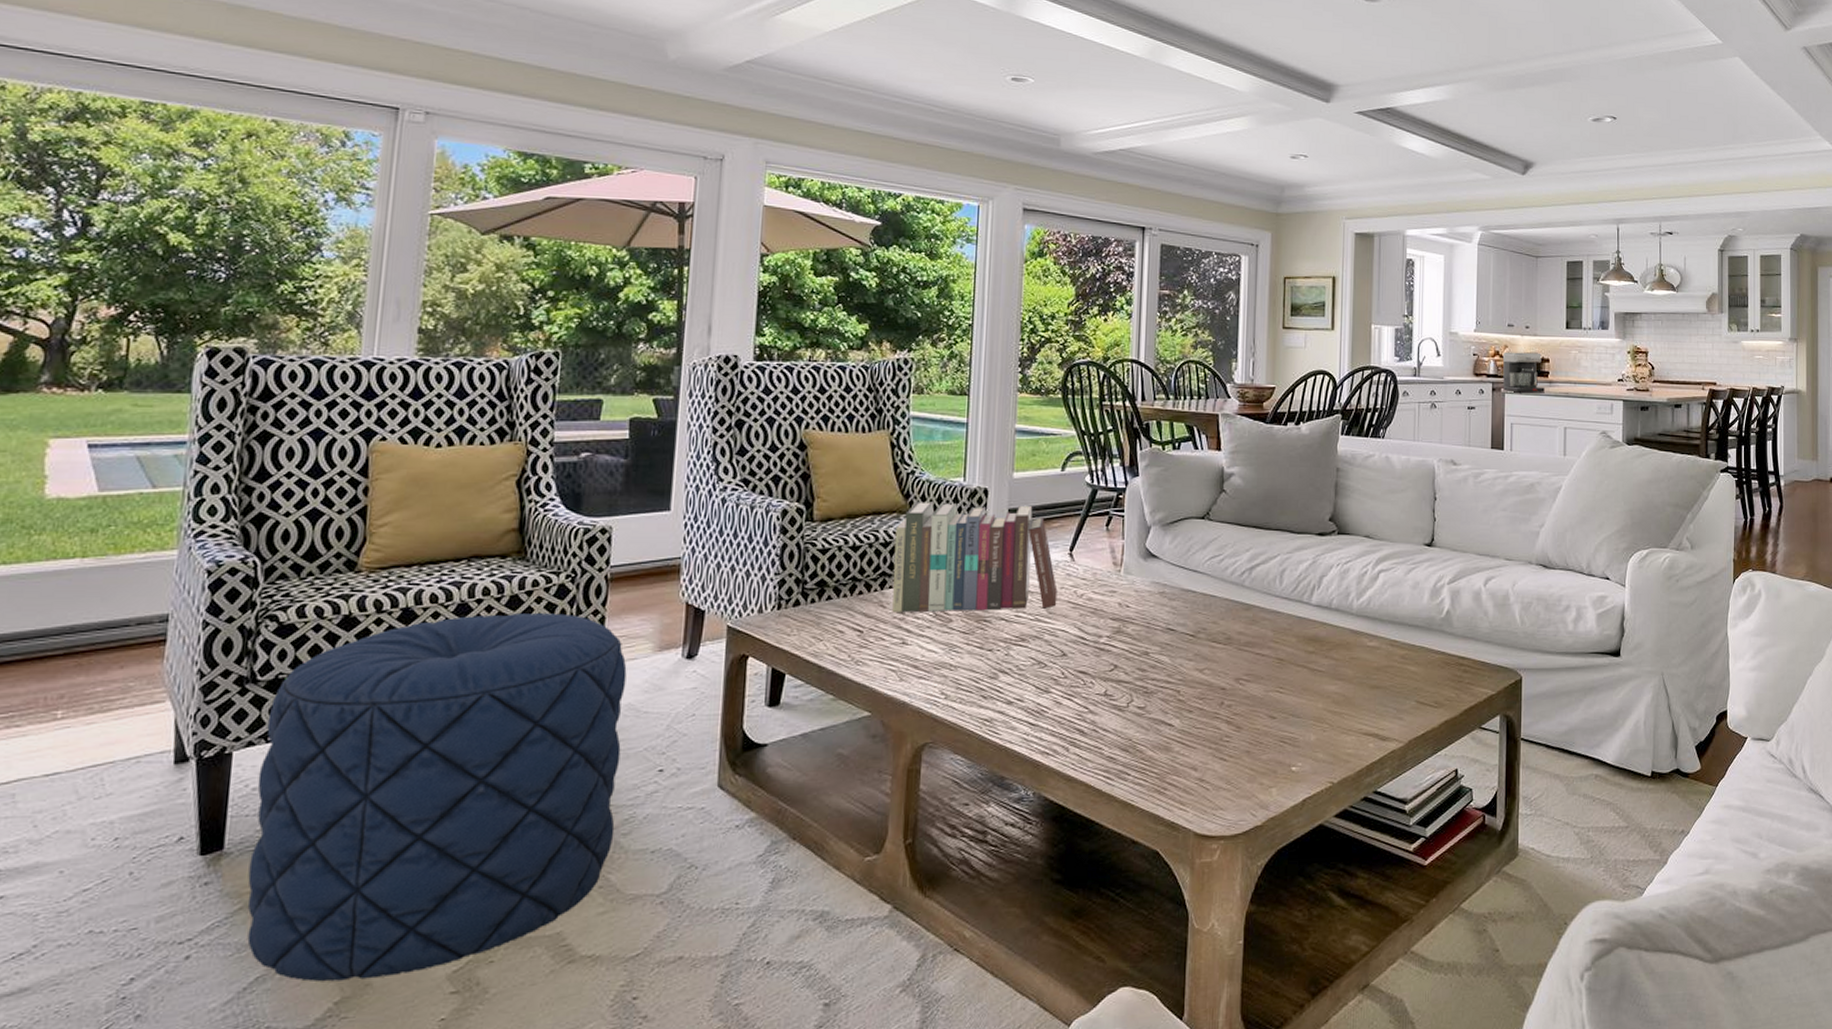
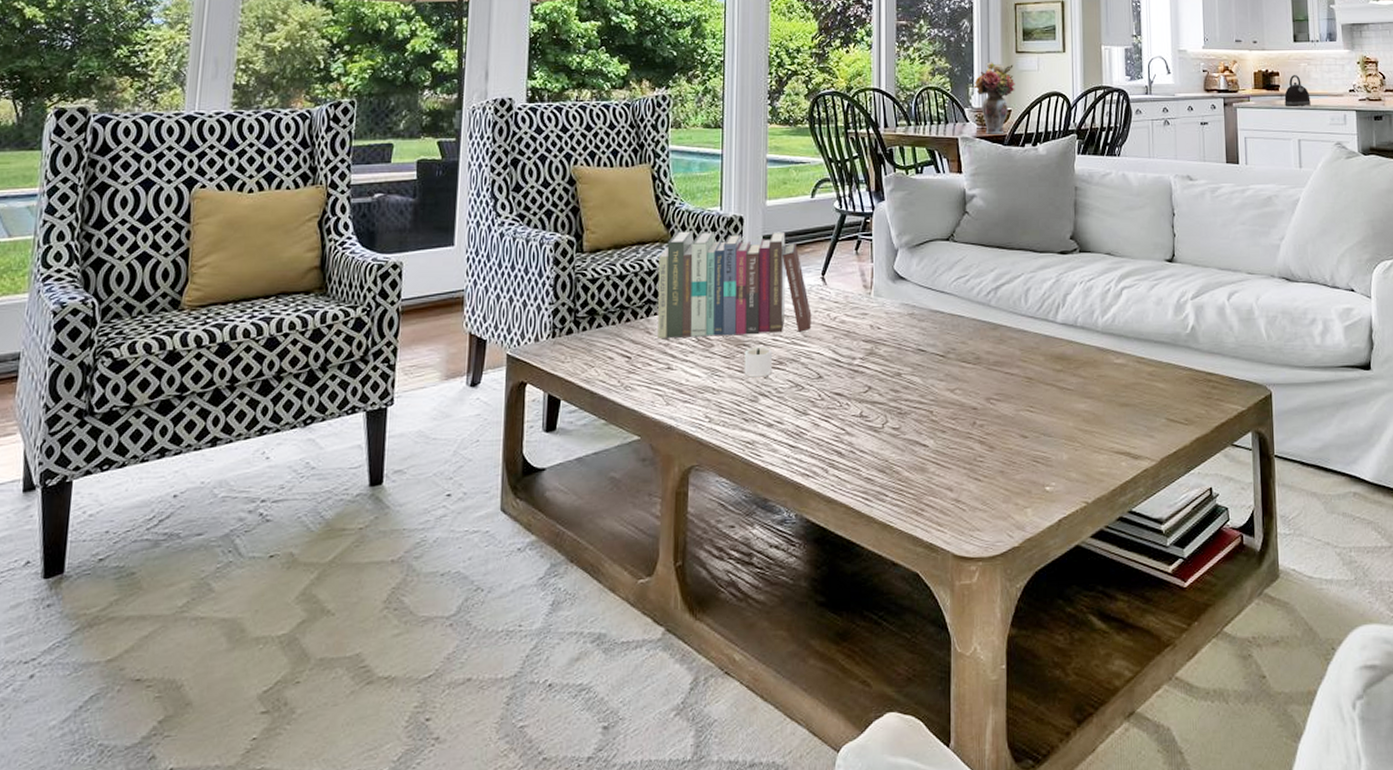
pouf: present [247,613,627,982] -> none [83,345,417,701]
candle: none [984,623,1015,654] -> present [744,347,773,378]
flower arrangement: none [1237,337,1280,412] -> present [974,62,1015,134]
coffee maker: present [1503,352,1545,393] -> none [1233,67,1276,107]
kettle: none [1553,361,1579,394] -> present [1284,74,1311,106]

